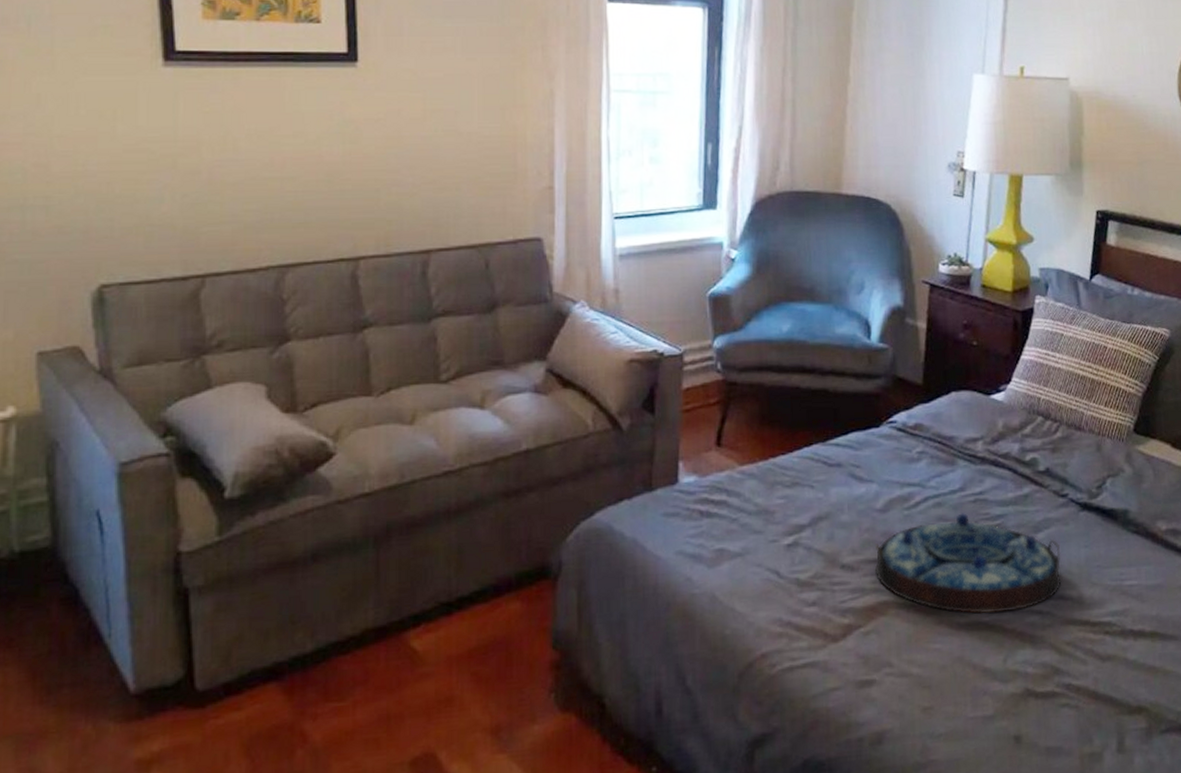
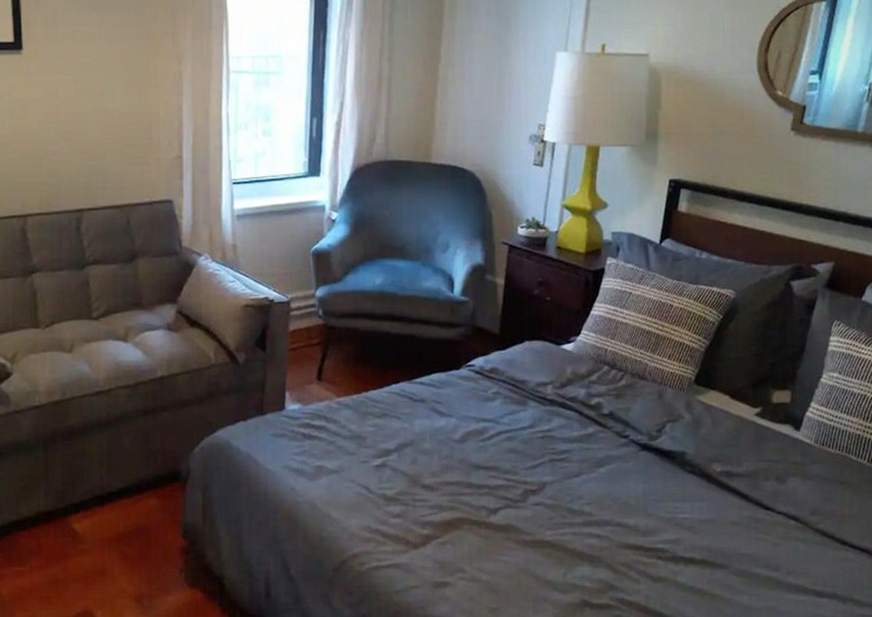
serving tray: present [875,512,1062,615] -> none [452,446,620,534]

